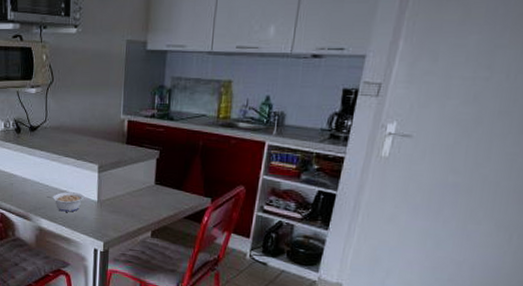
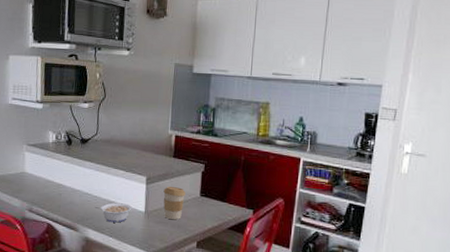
coffee cup: none [116,175,139,209] -> present [163,187,186,220]

